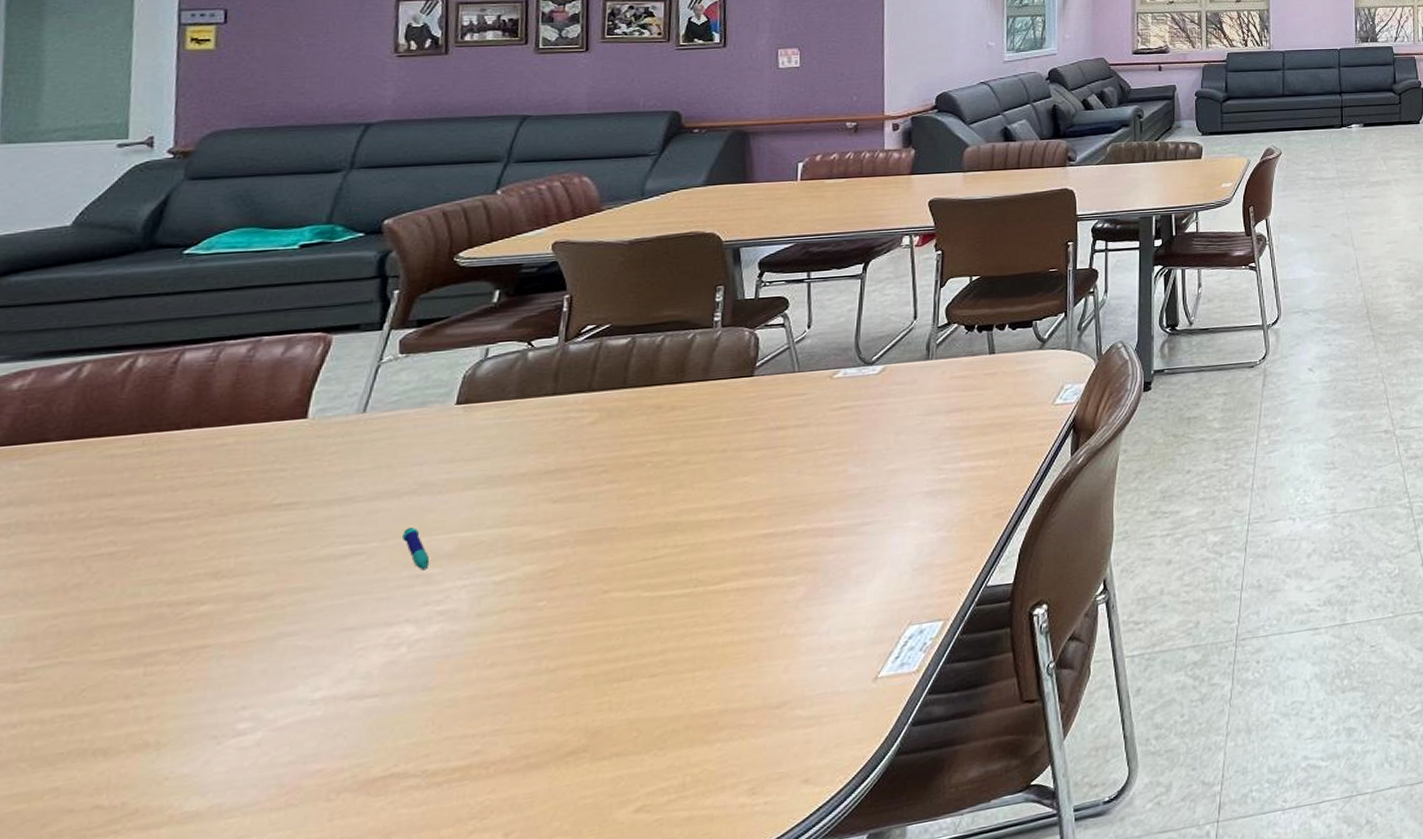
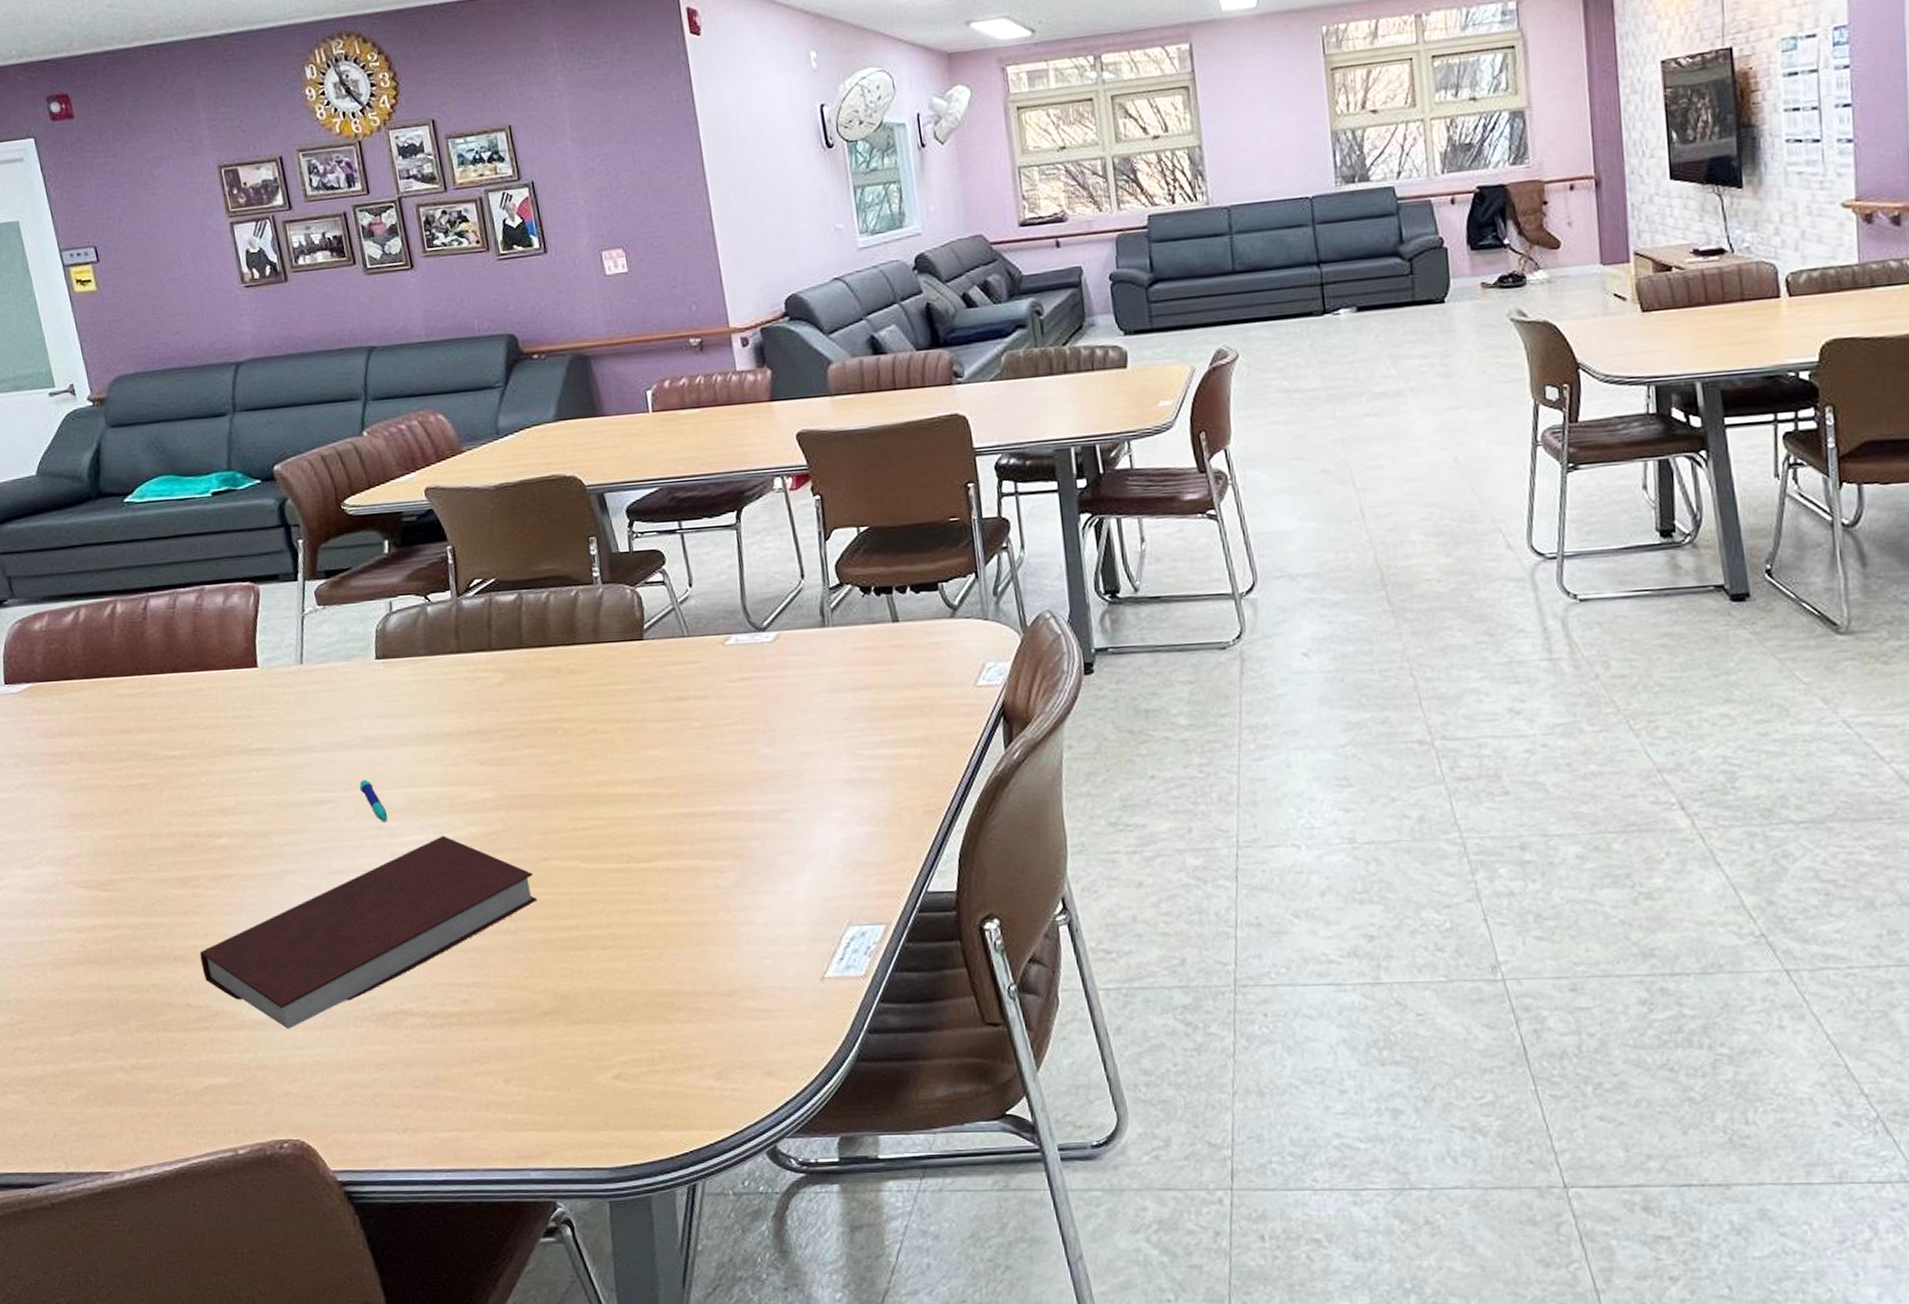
notebook: none [130,578,589,817] -> present [199,835,537,1029]

